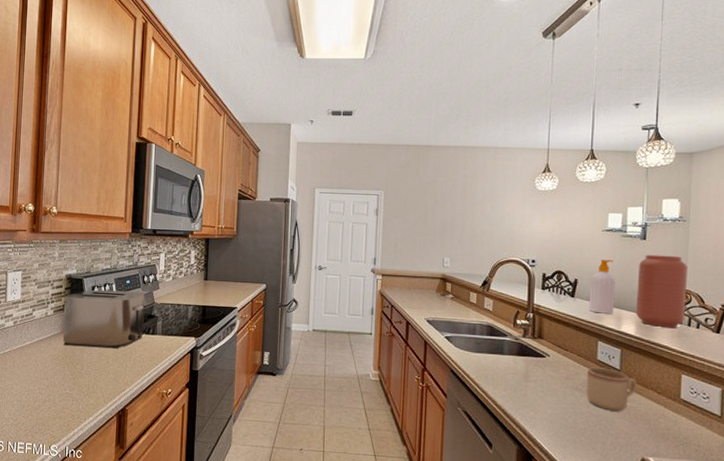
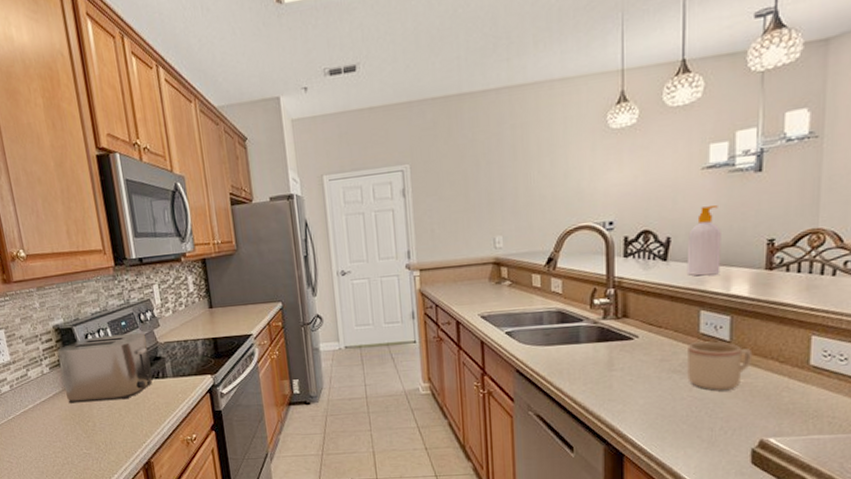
vase: present [636,254,687,328] -> none [750,185,820,281]

